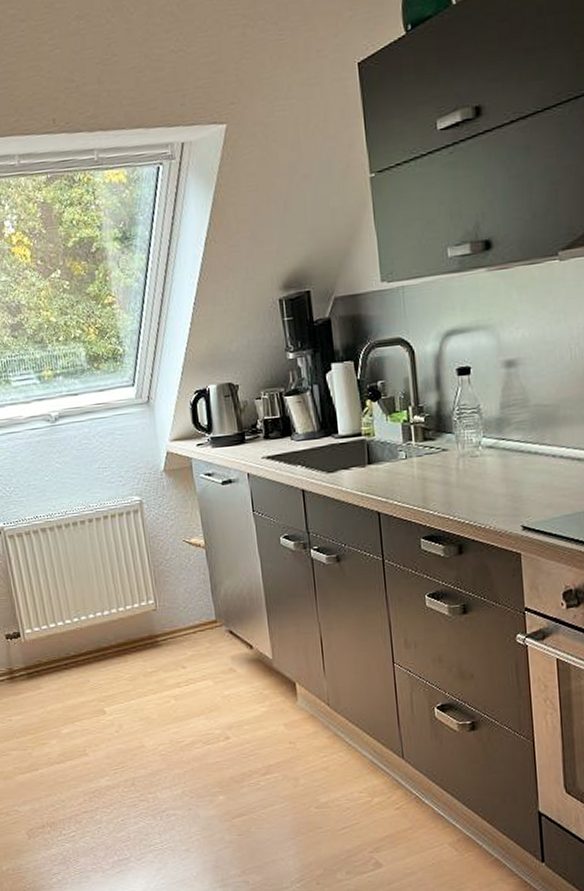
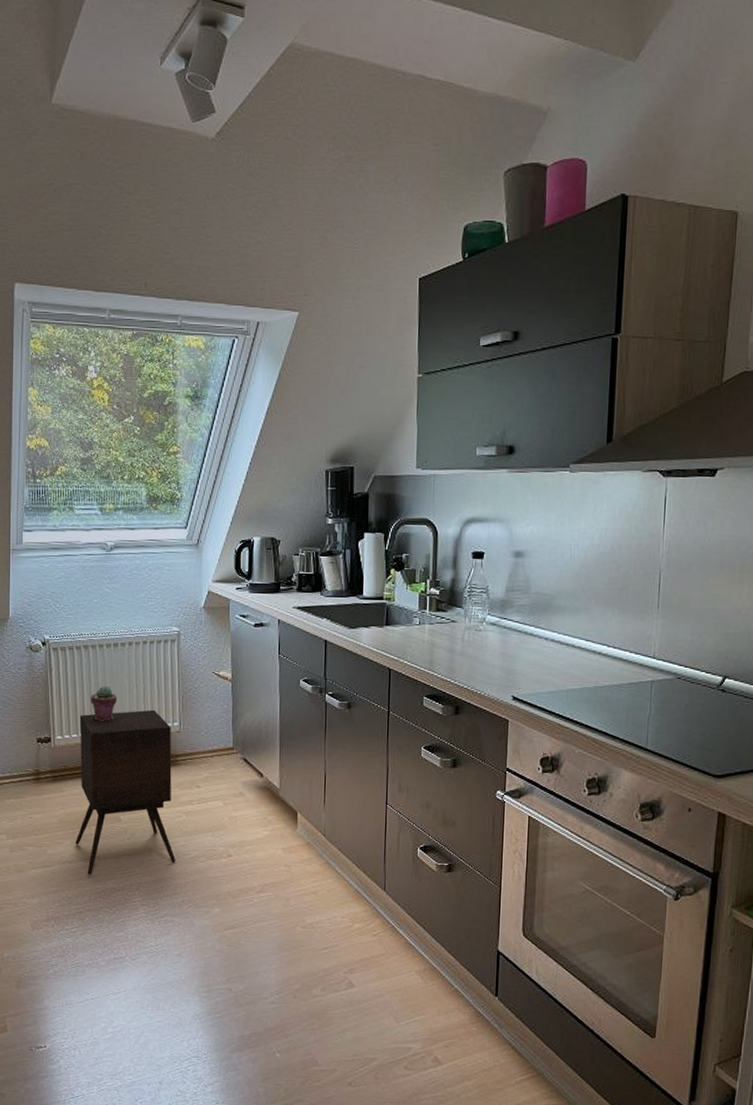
side table: none [47,589,170,775] -> present [75,709,176,876]
potted succulent: none [56,569,85,608] -> present [91,685,118,721]

